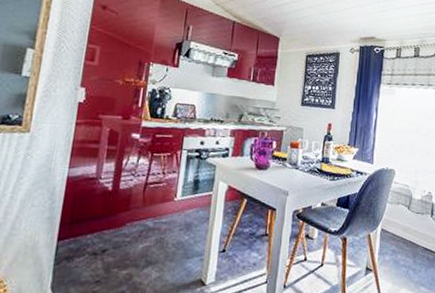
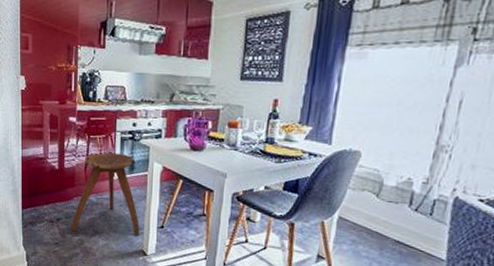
stool: none [118,171,200,265] -> present [70,152,140,236]

